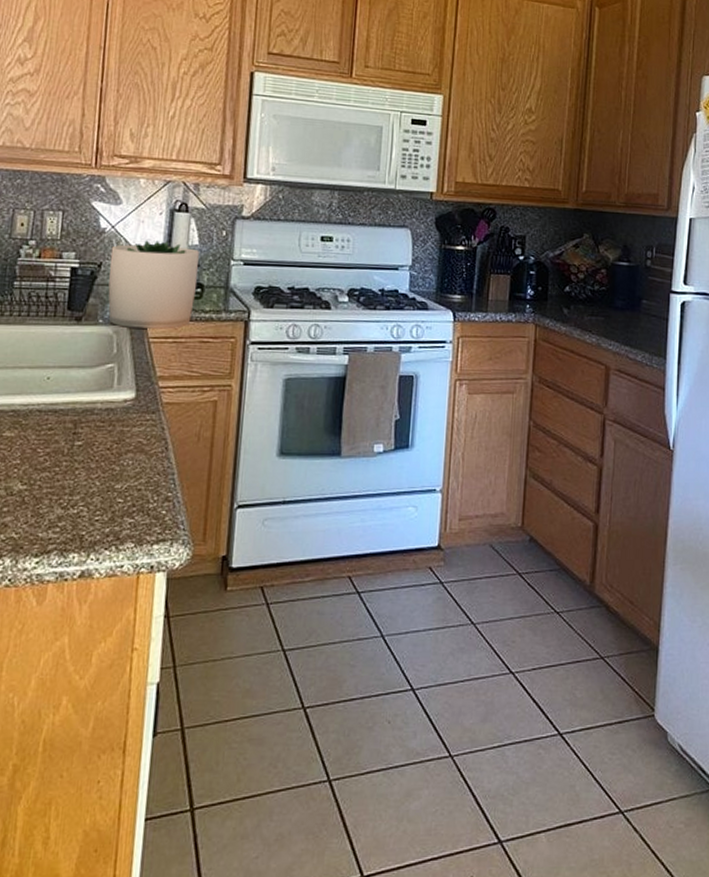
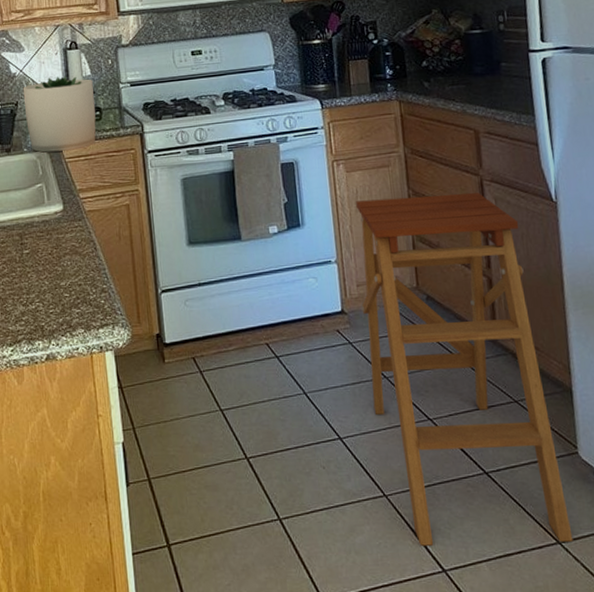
step ladder: none [454,427,636,814] -> present [356,193,573,546]

